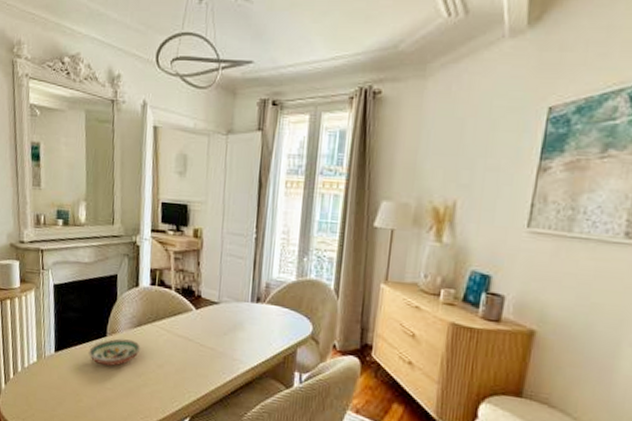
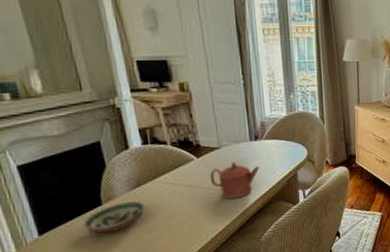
teapot: none [204,321,256,364] -> present [210,162,260,199]

